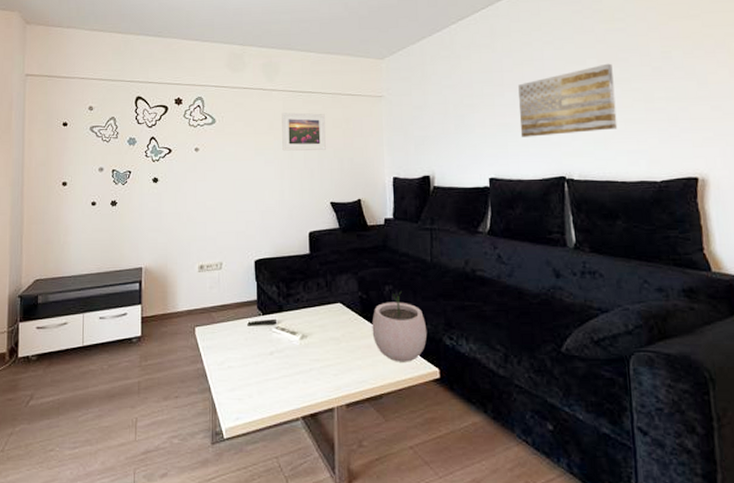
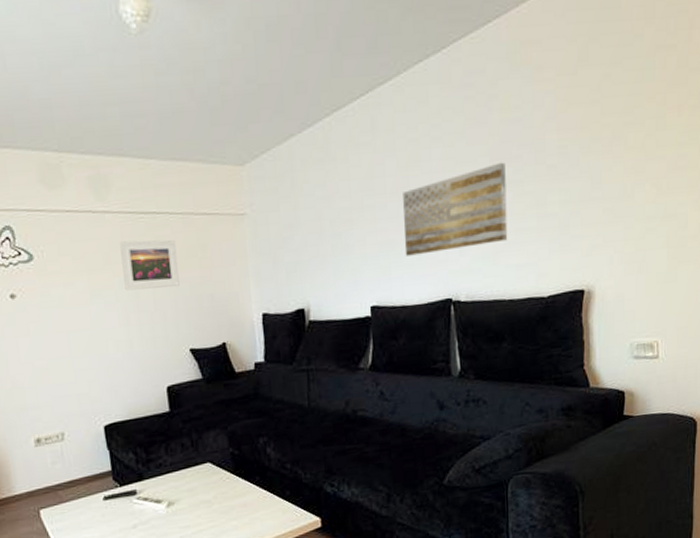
plant pot: present [372,291,428,362] -> none [246,442,307,517]

